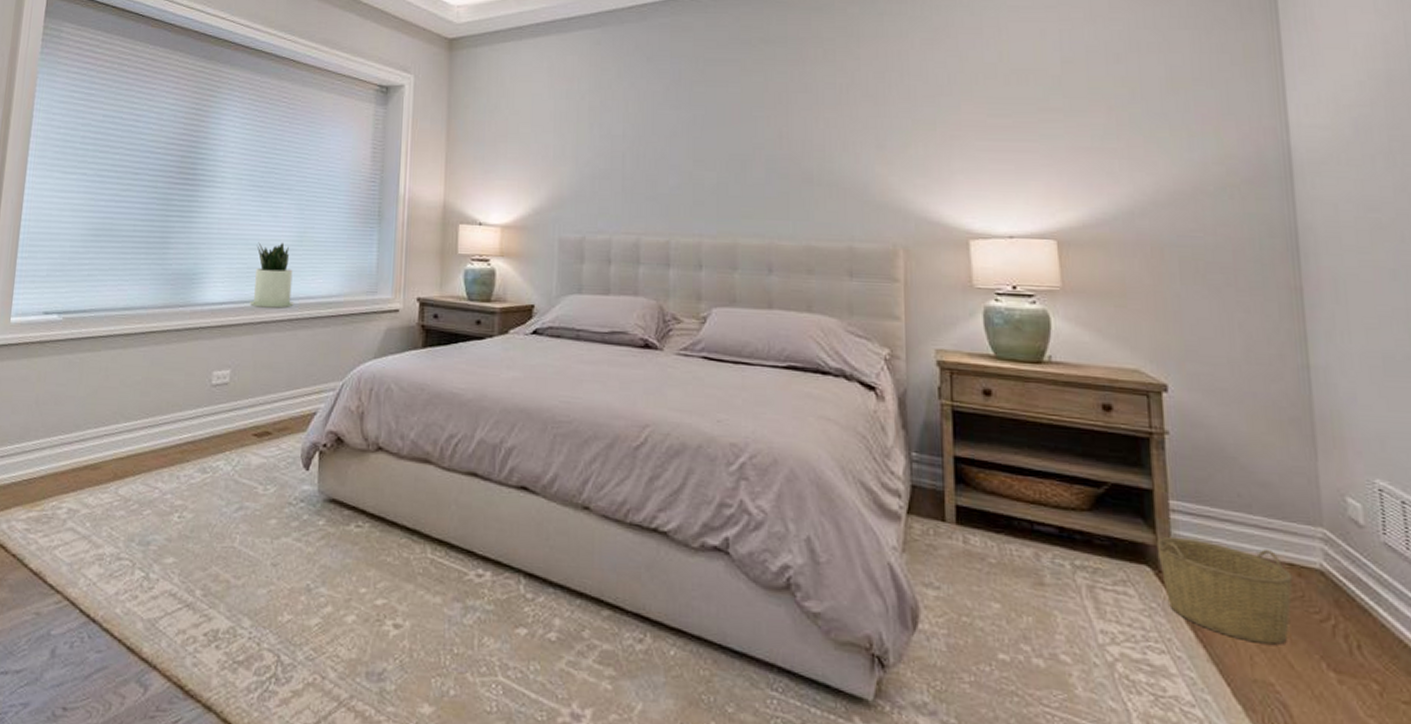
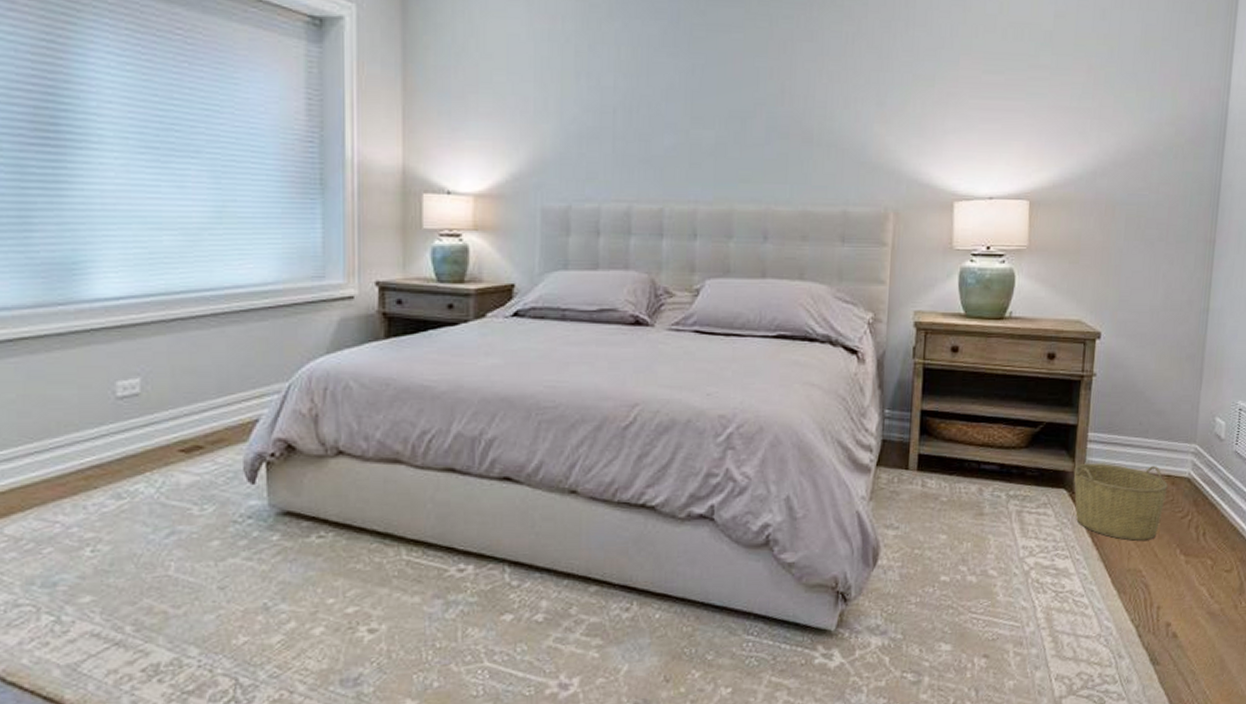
planter: present [250,242,295,310] -> none [157,219,219,303]

